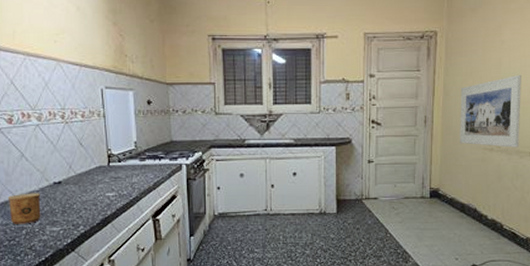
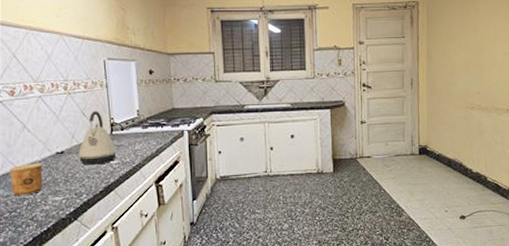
kettle: none [75,141,114,196] -> present [78,111,117,165]
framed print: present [460,74,521,148] -> none [442,39,497,106]

